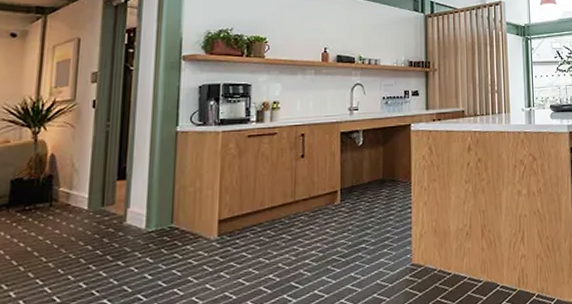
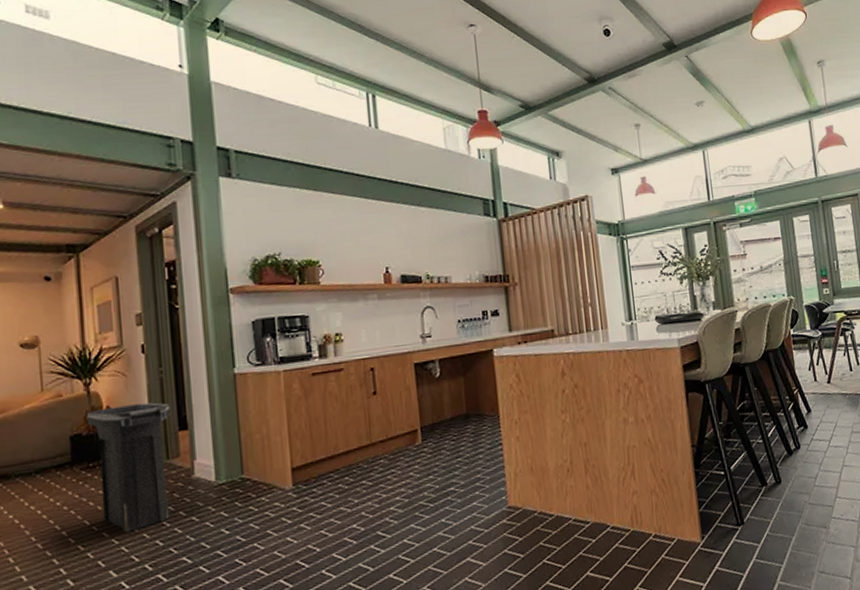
trash can: none [29,153,112,274] -> present [86,402,171,533]

